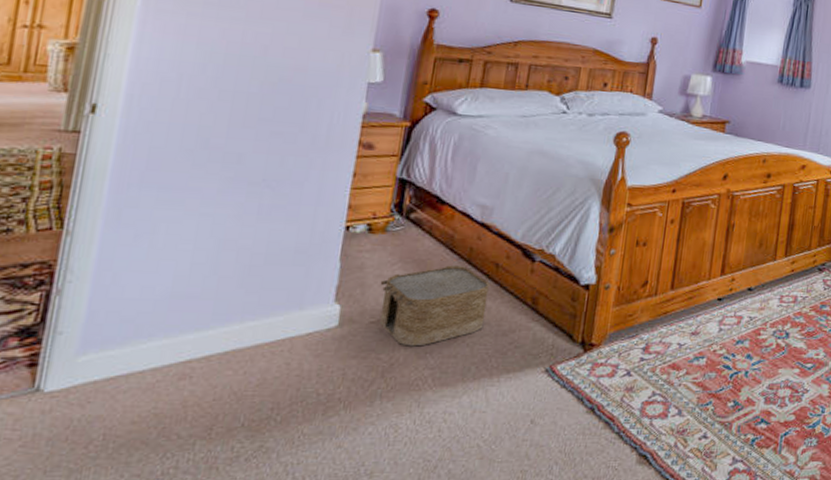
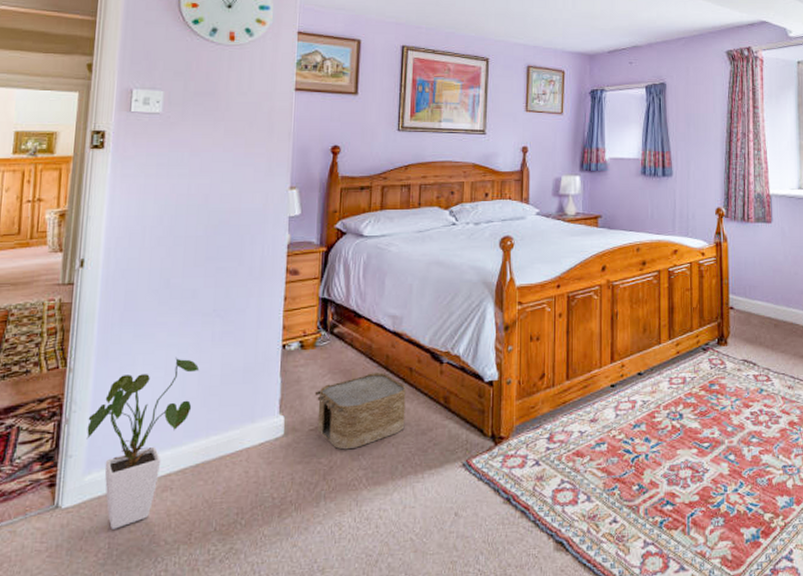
house plant: none [83,228,239,419] -> present [86,357,200,530]

